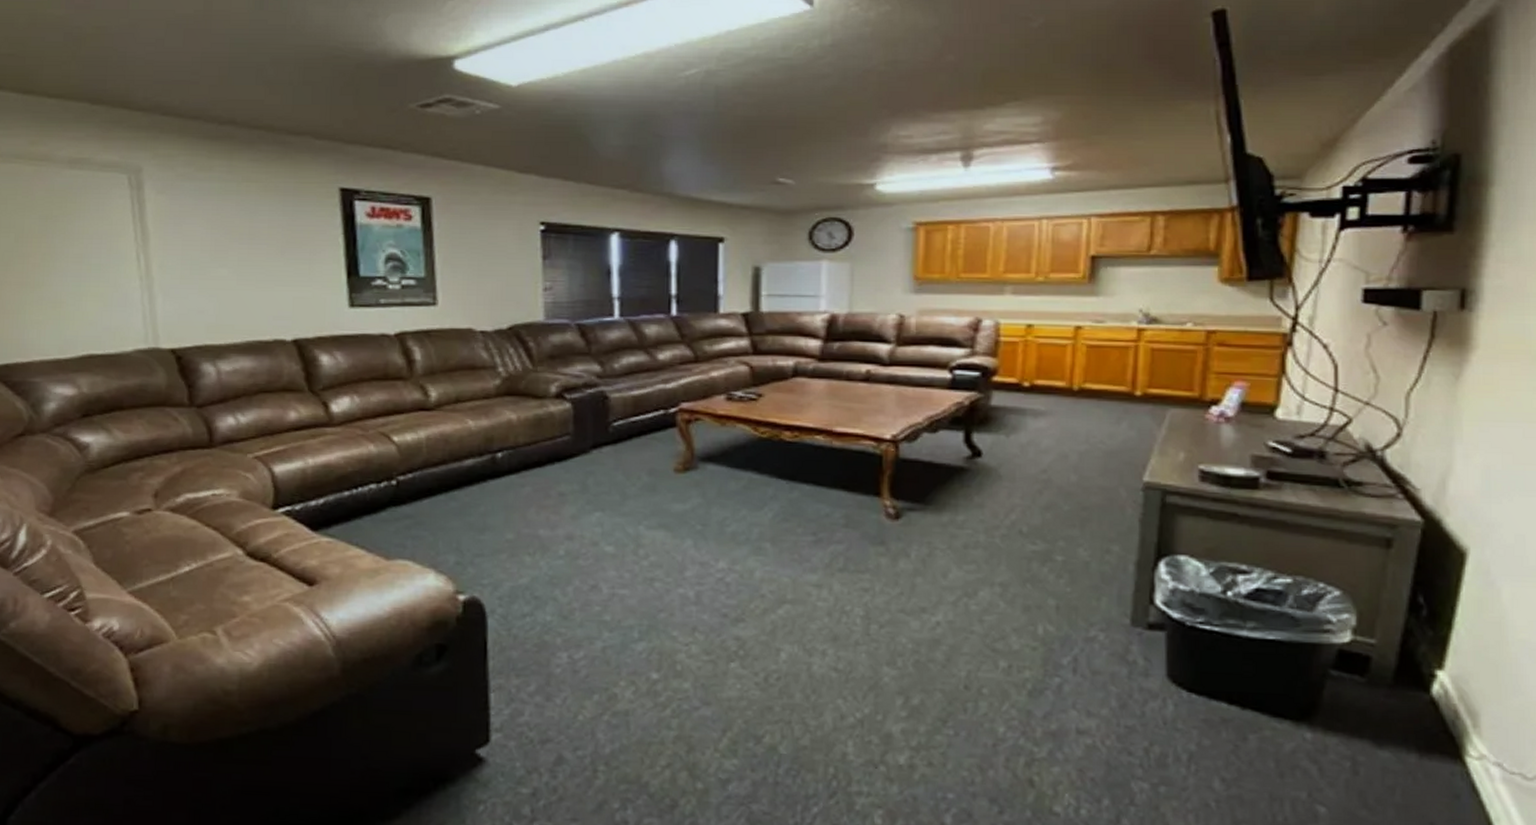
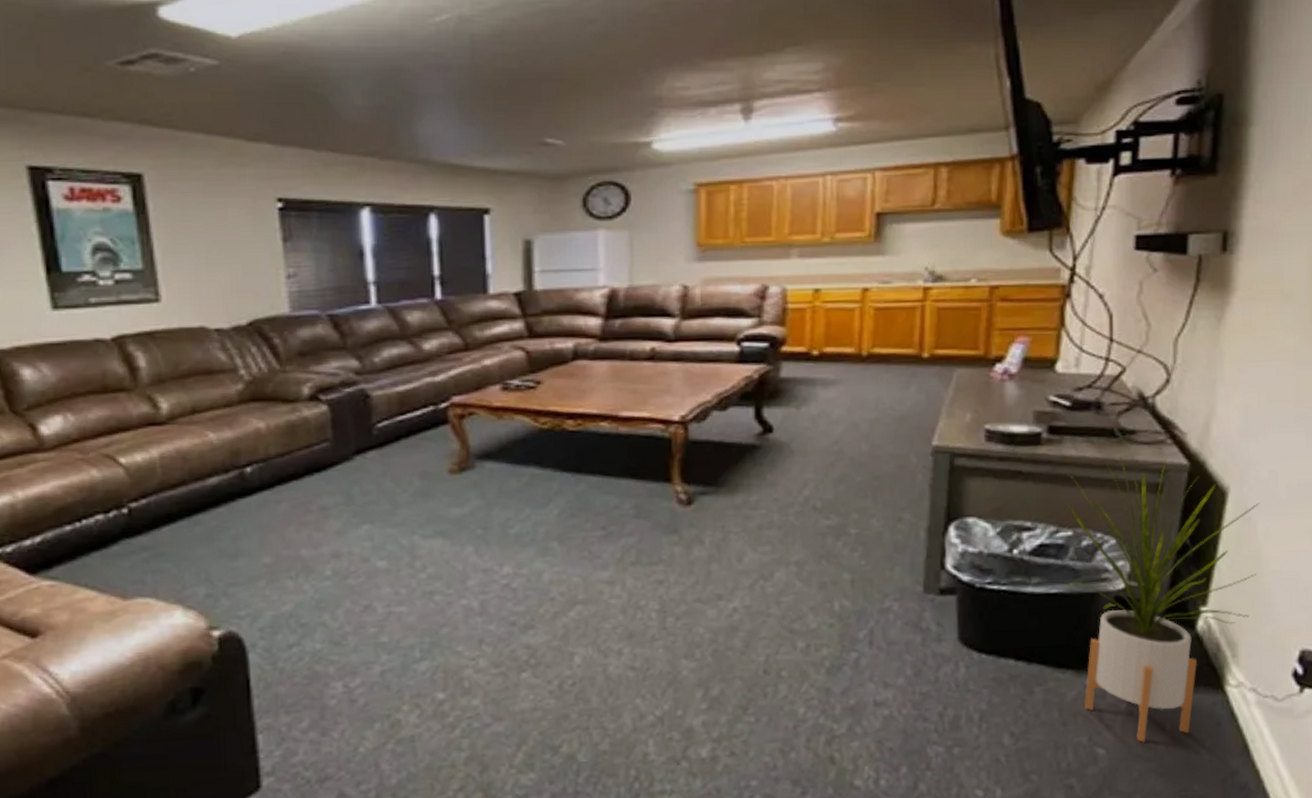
house plant: none [1283,506,1504,806] -> present [1065,455,1260,743]

